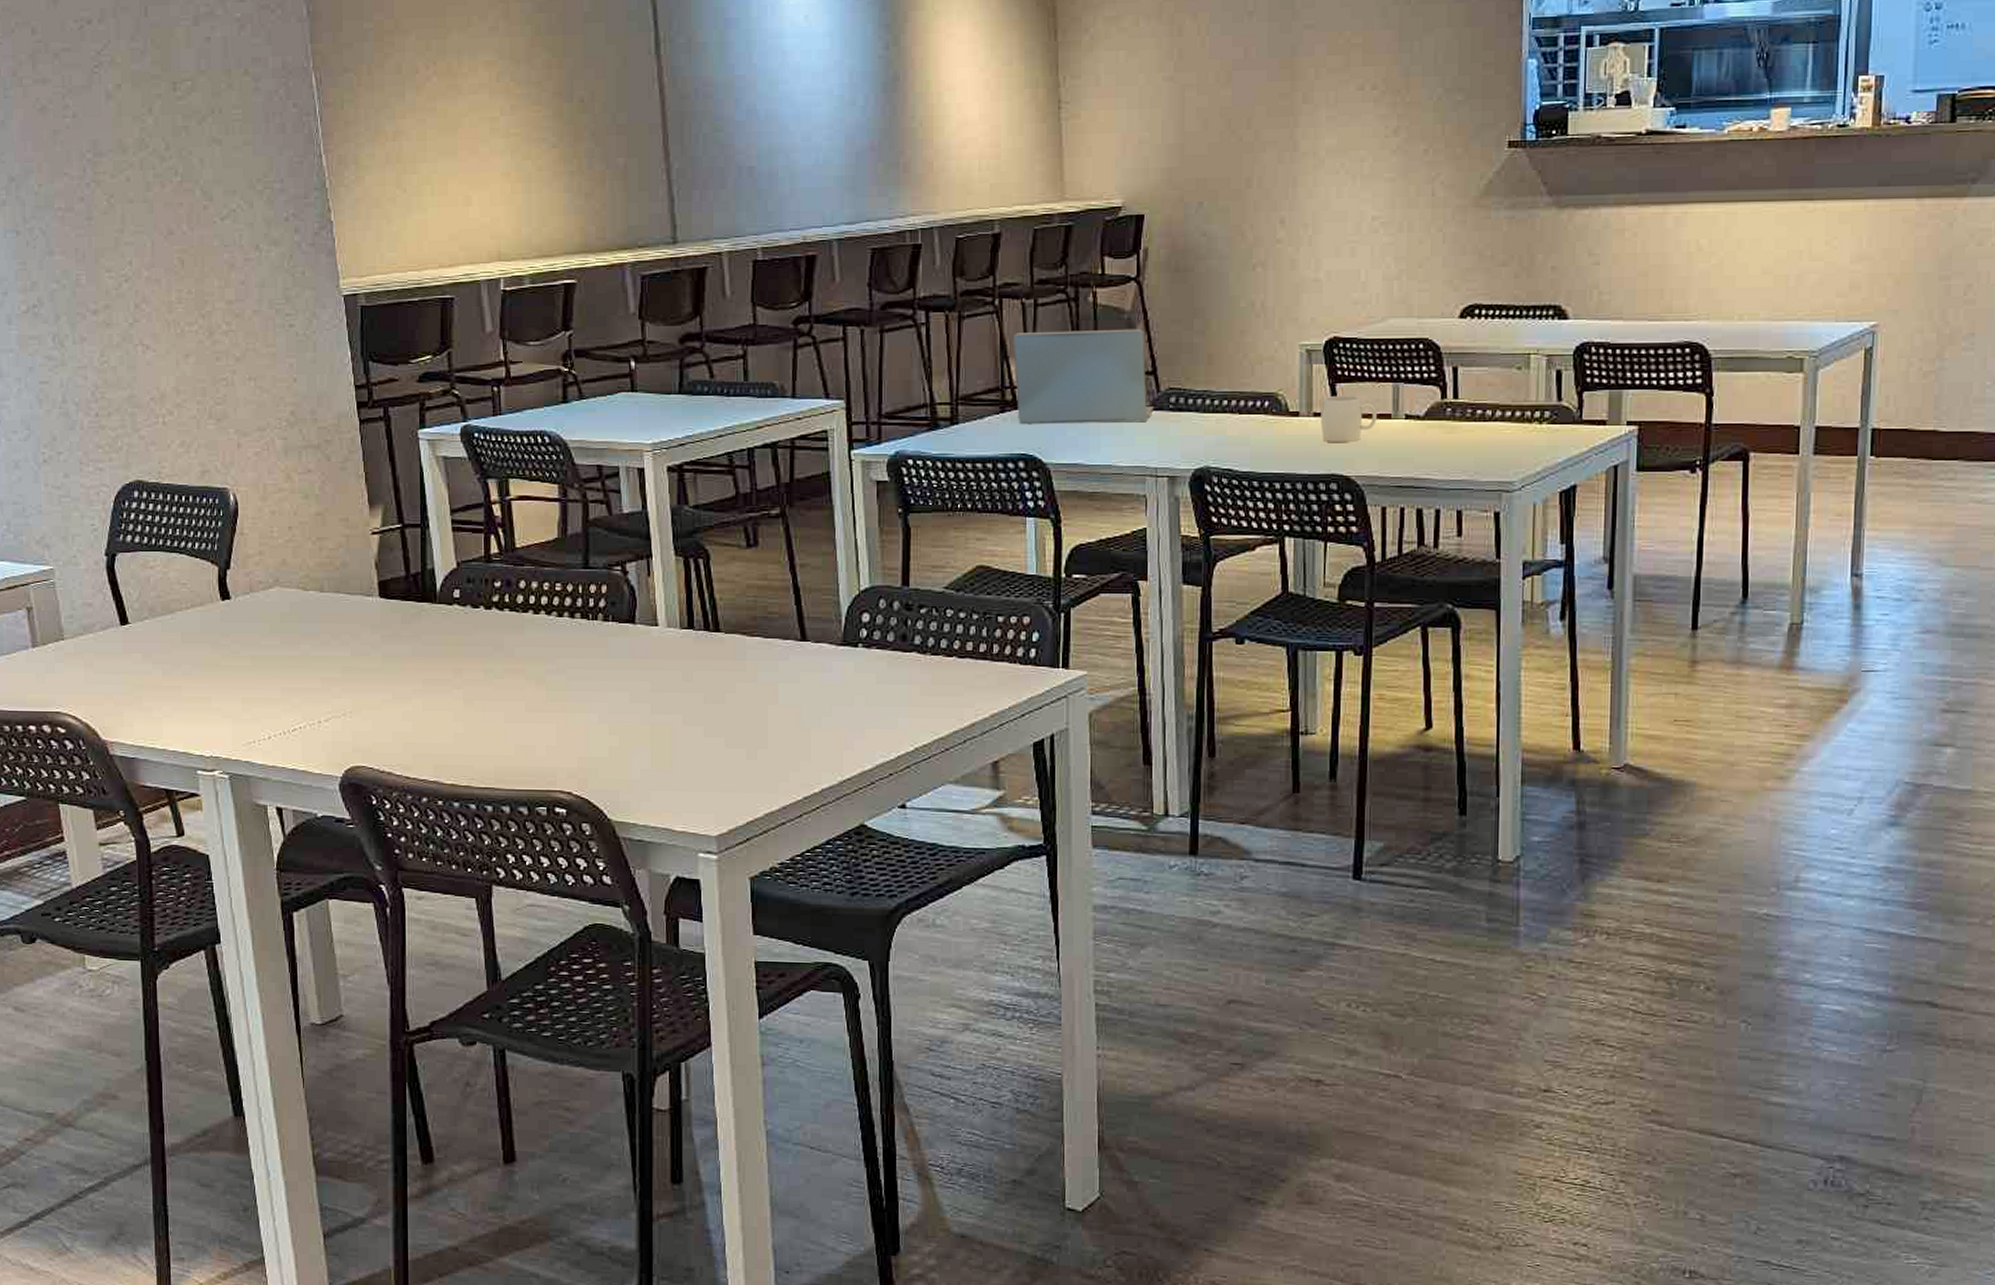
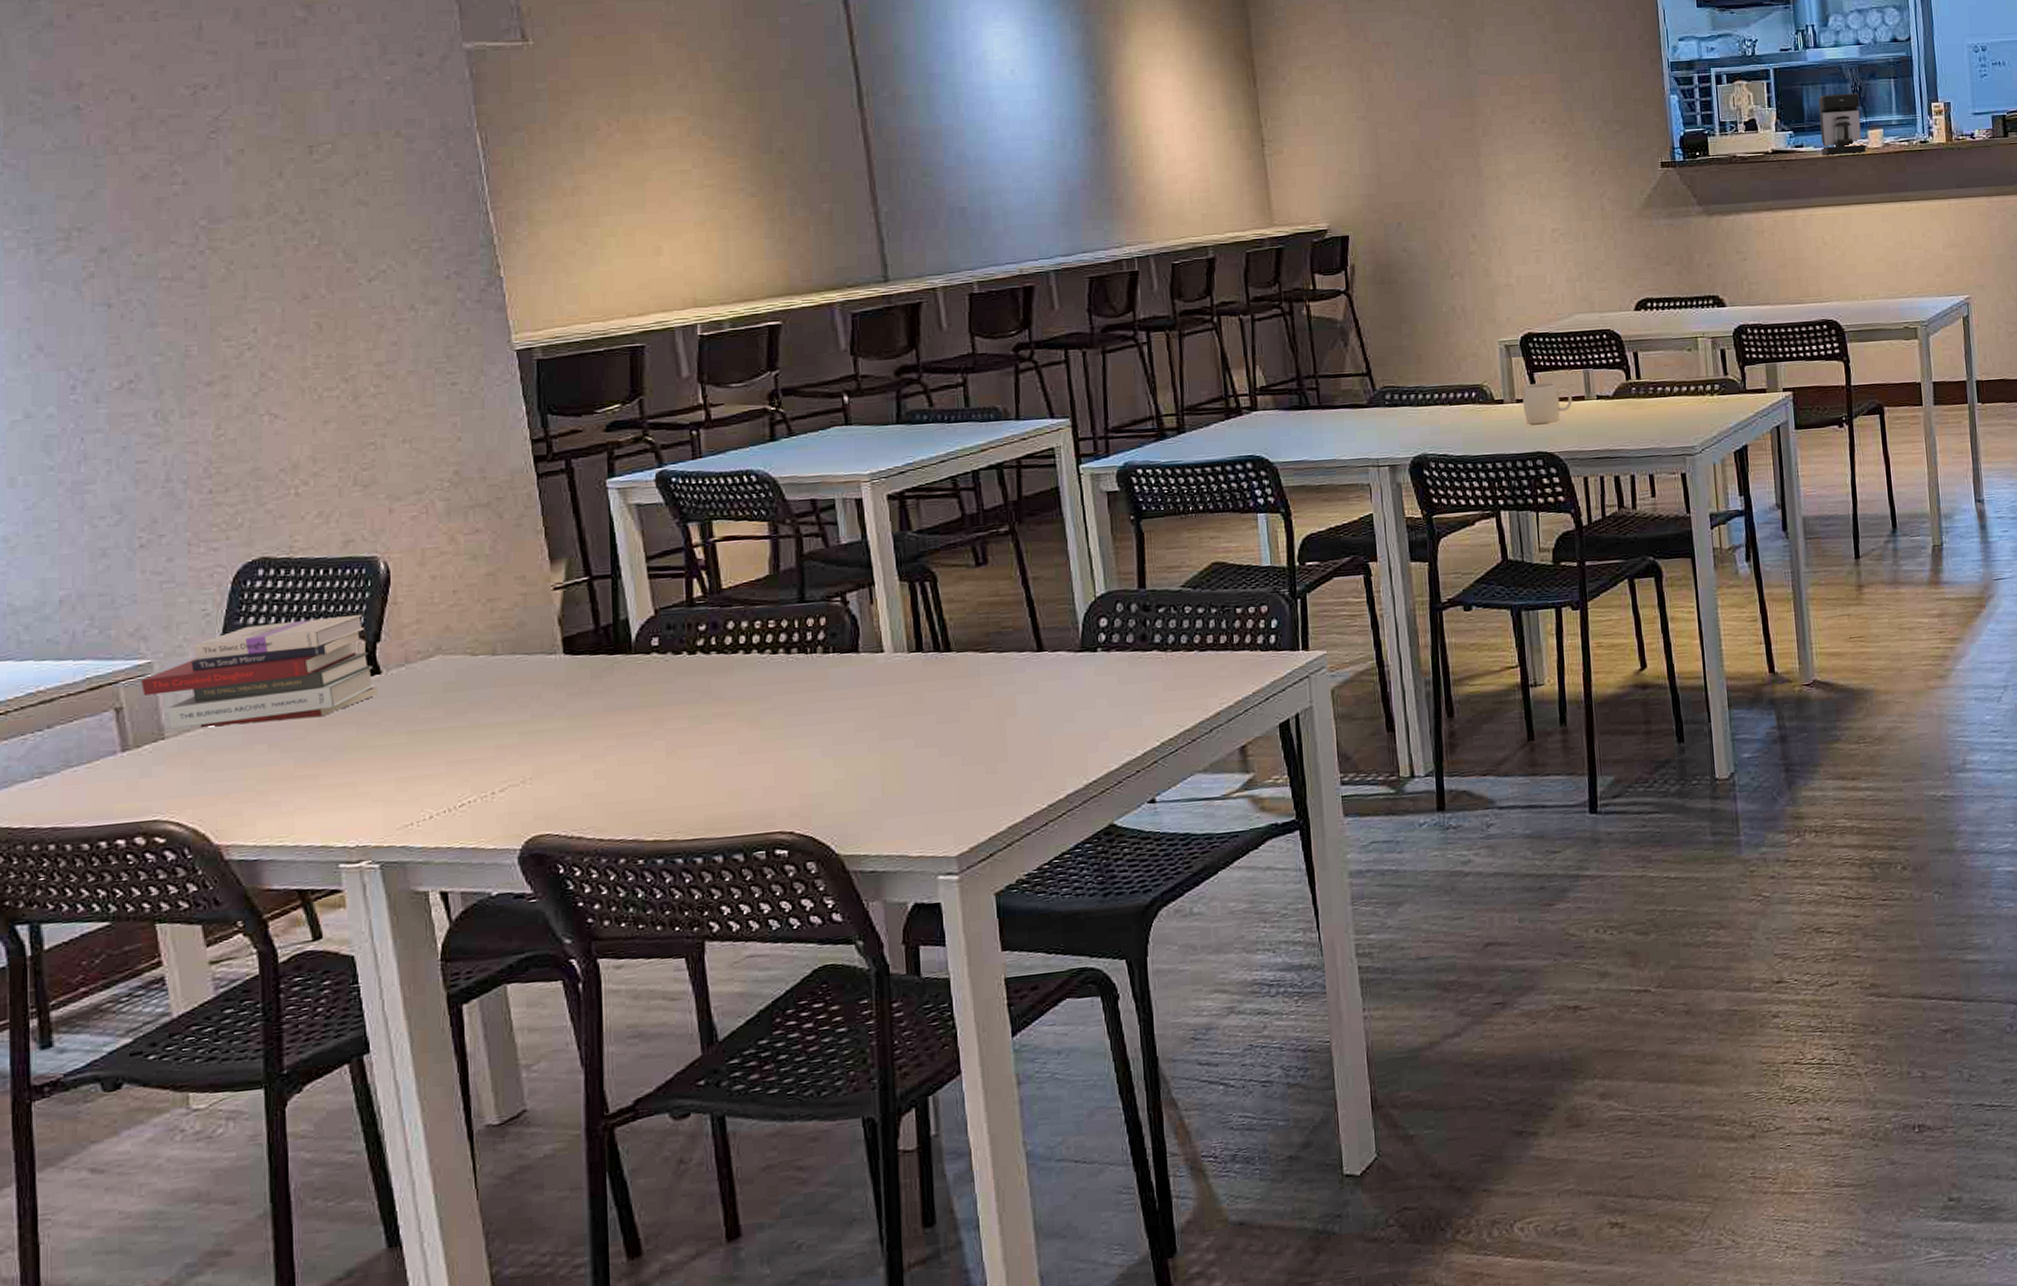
books: none [46,542,228,634] -> present [141,615,377,729]
laptop: present [1012,328,1154,425] -> none [1233,335,1371,429]
coffee maker: none [1708,60,1767,140] -> present [1818,92,1866,156]

